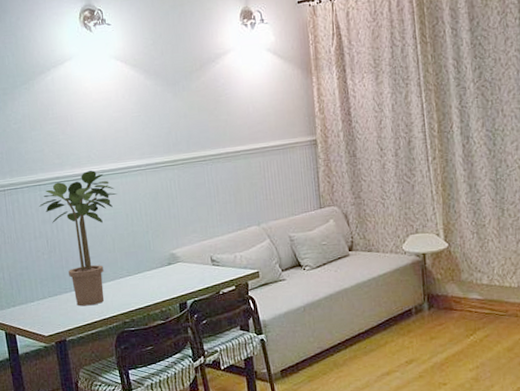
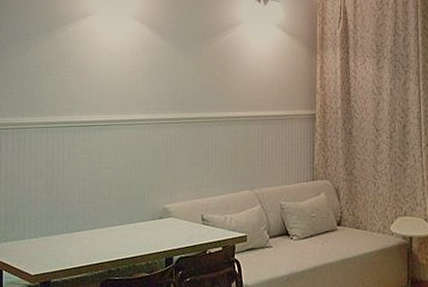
potted plant: present [38,170,117,307] -> none [43,119,119,250]

